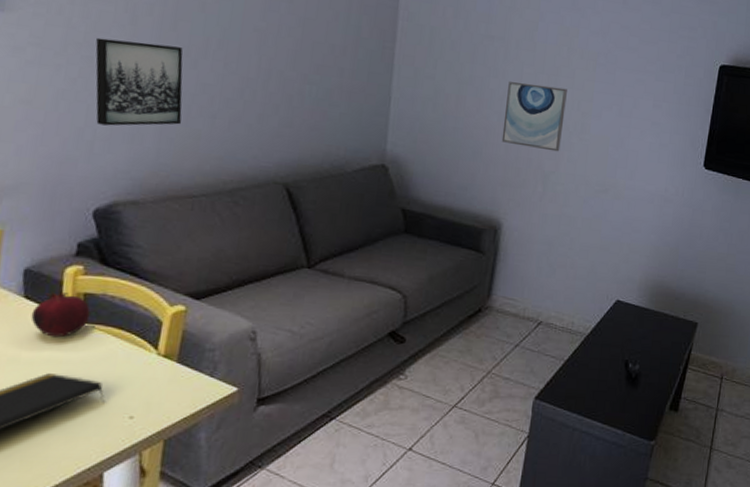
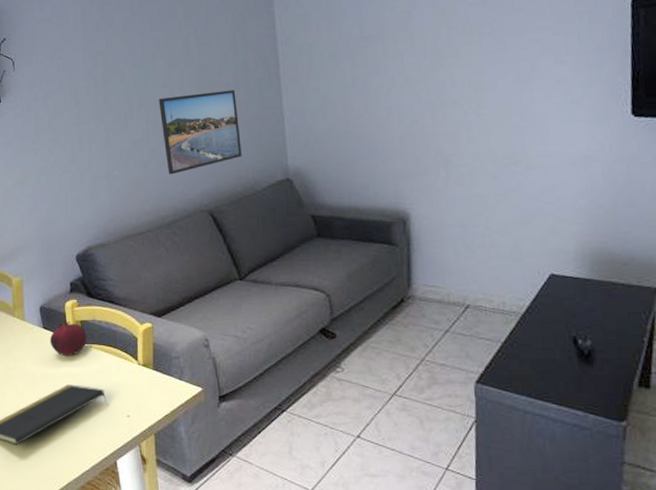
wall art: present [95,37,183,126] -> none [56,115,124,189]
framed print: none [241,42,342,135] -> present [158,90,242,175]
wall art: present [501,82,567,152] -> none [392,68,457,136]

